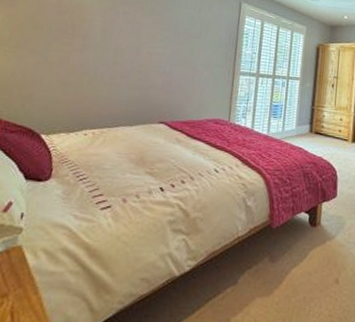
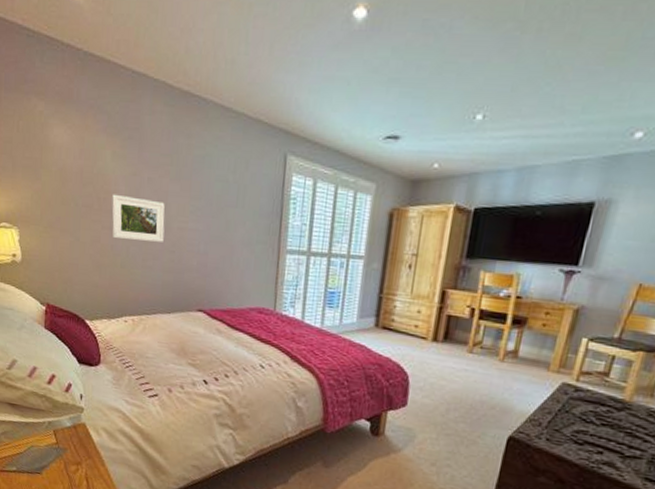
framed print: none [82,22,137,64] -> present [111,194,165,242]

